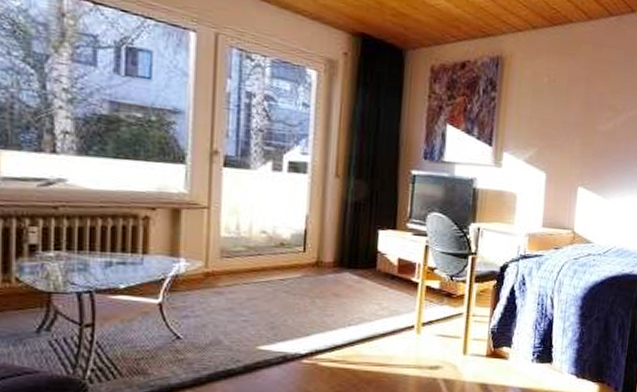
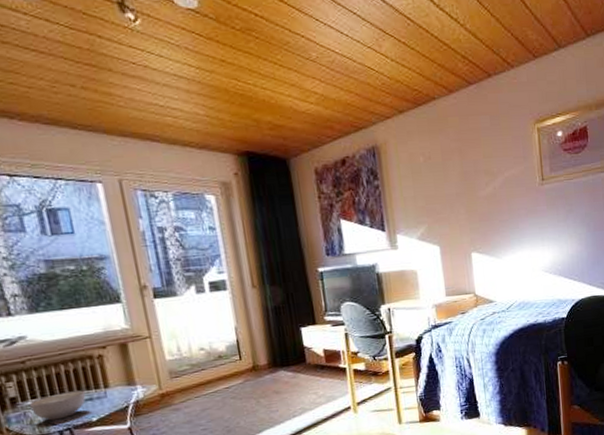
bowl: none [51,250,119,279] -> present [30,390,86,421]

